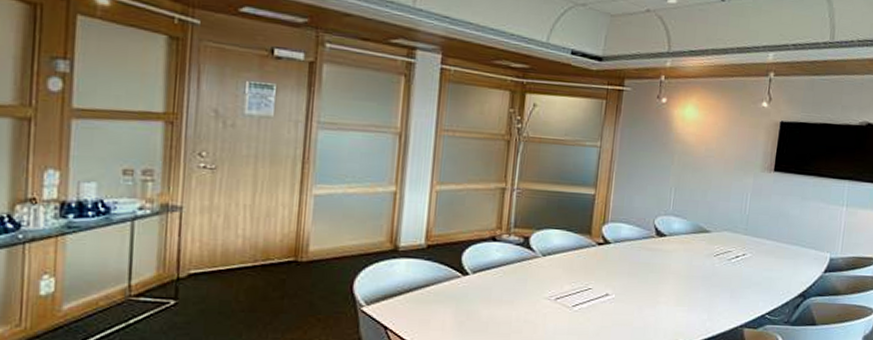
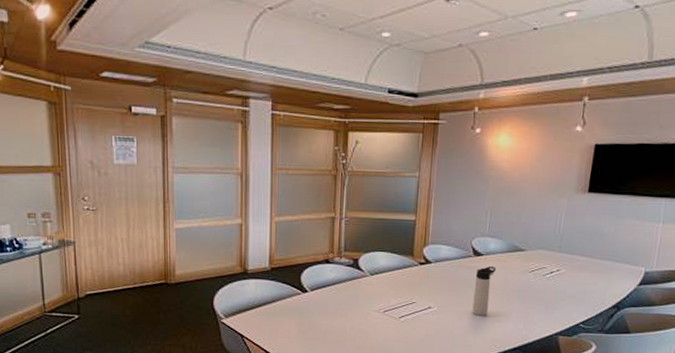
thermos bottle: none [653,249,680,305] -> present [472,266,496,316]

